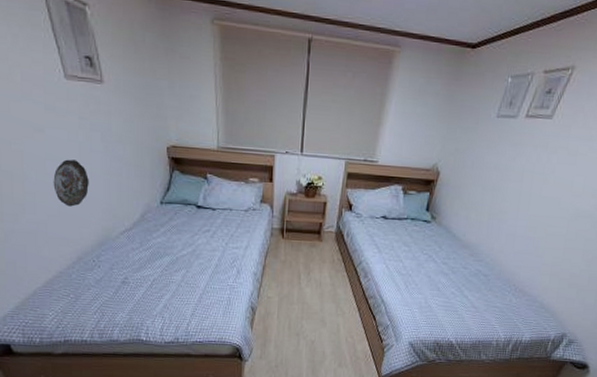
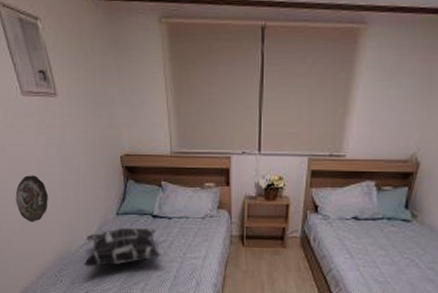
decorative pillow: none [123,216,204,253] -> present [83,227,161,267]

